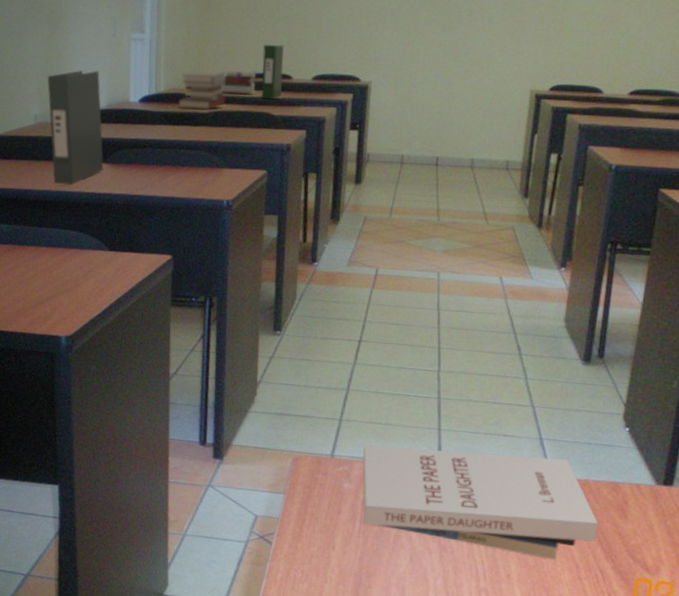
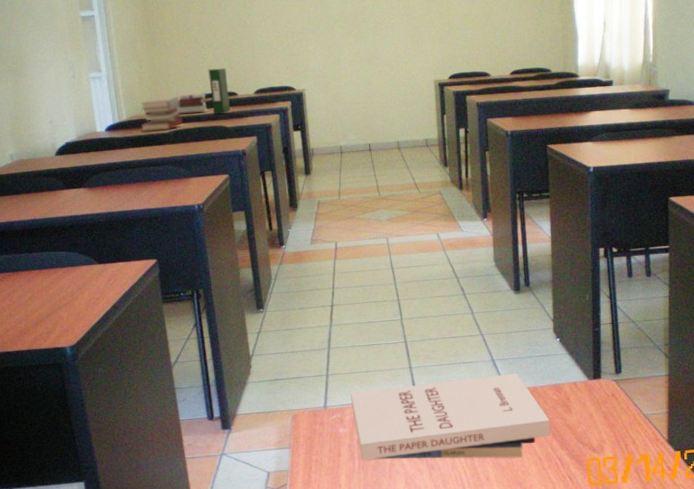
binder: present [47,70,104,184] -> none [17,108,82,212]

